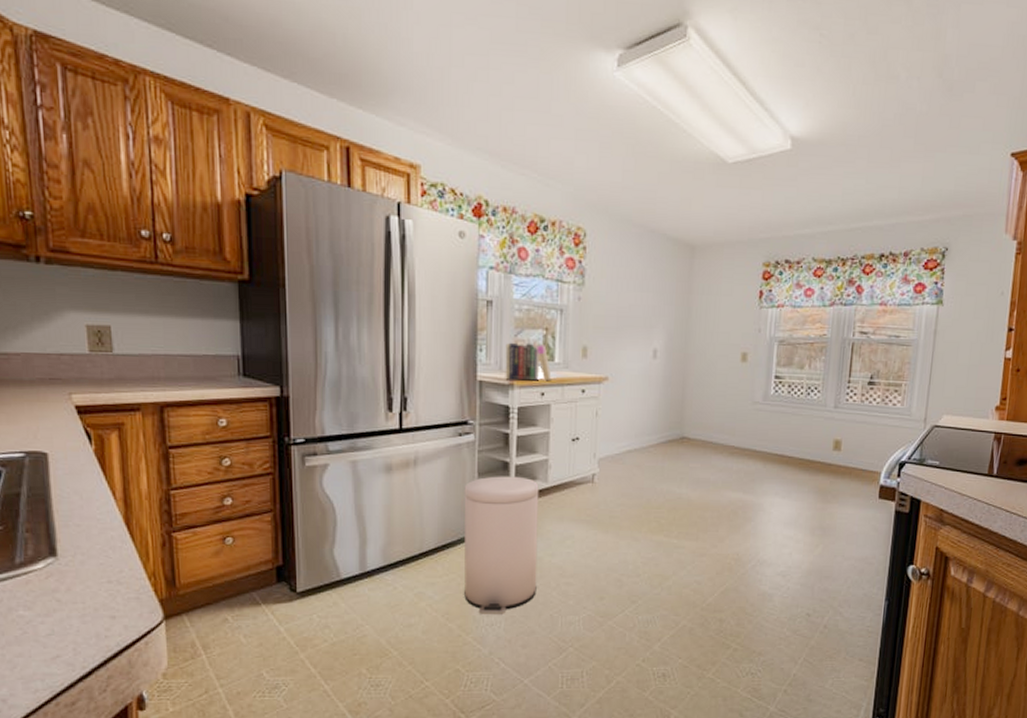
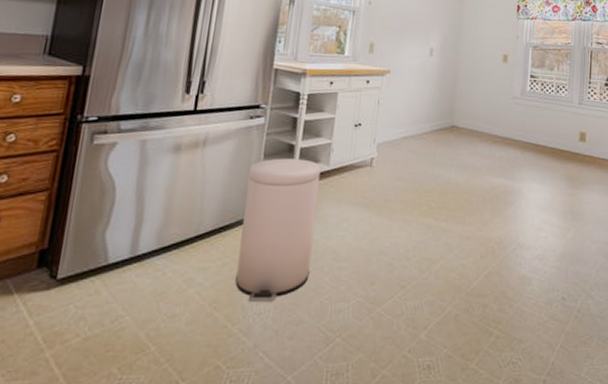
books: present [505,342,552,381] -> none [299,36,341,72]

